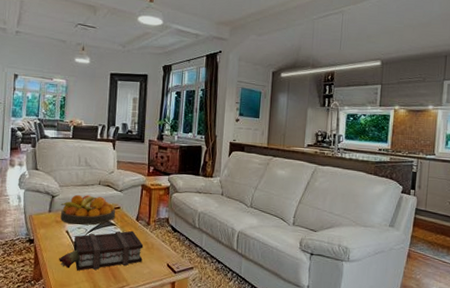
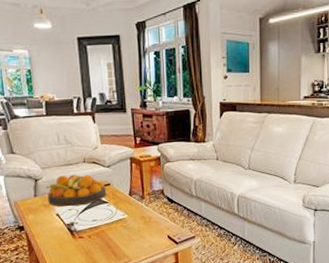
book: present [59,230,144,271] -> none [54,206,142,252]

